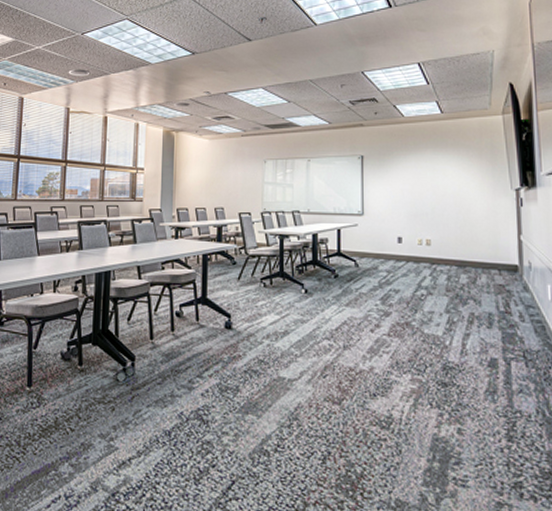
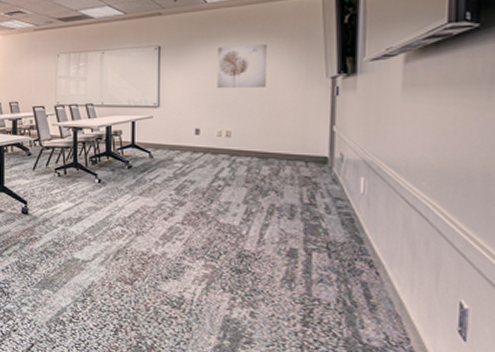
wall art: none [415,157,460,197] -> present [217,44,268,88]

